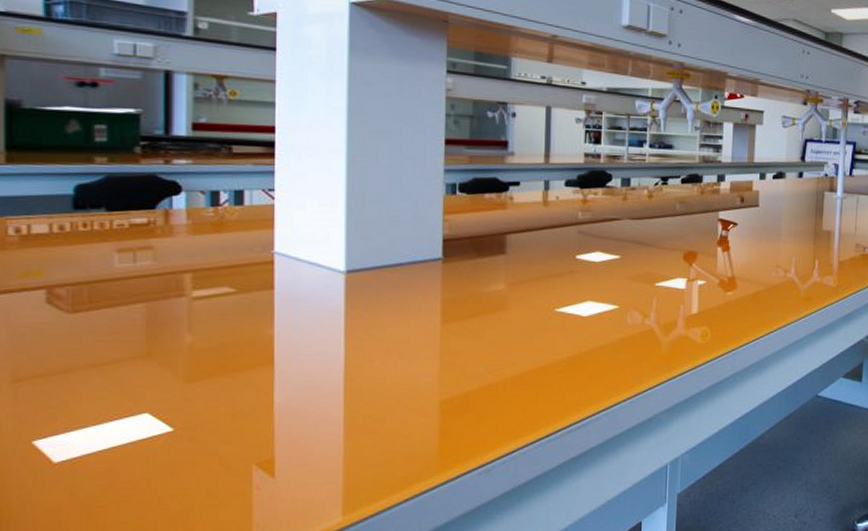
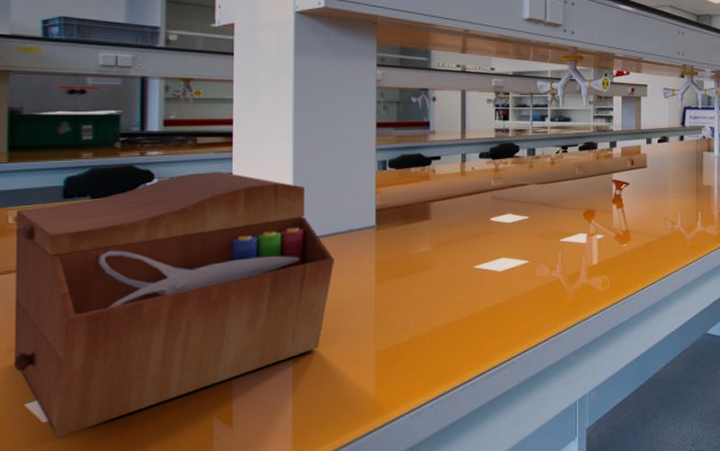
sewing box: none [17,186,395,480] -> present [13,171,335,437]

